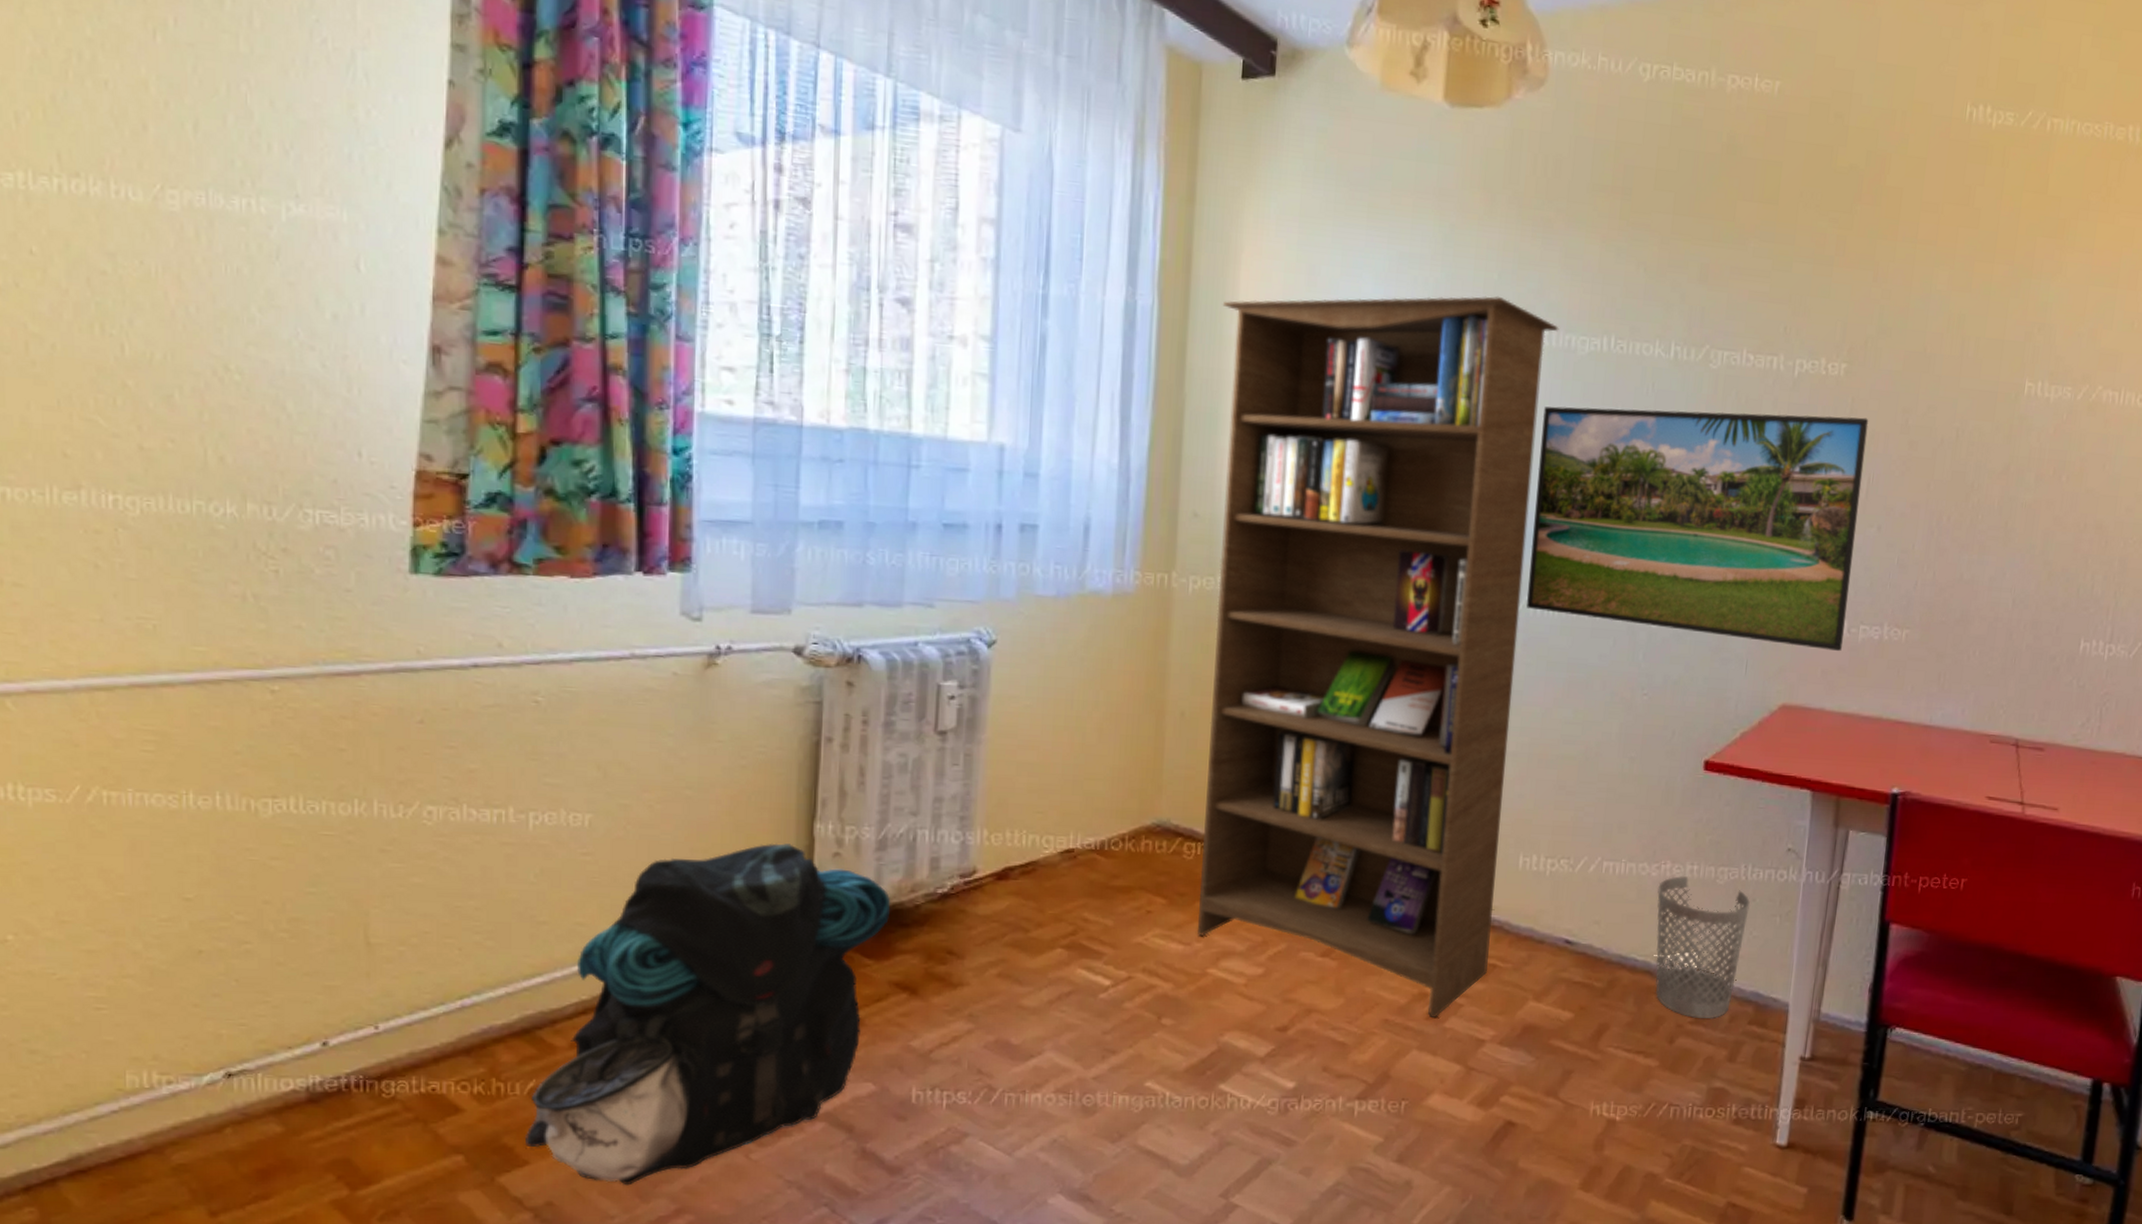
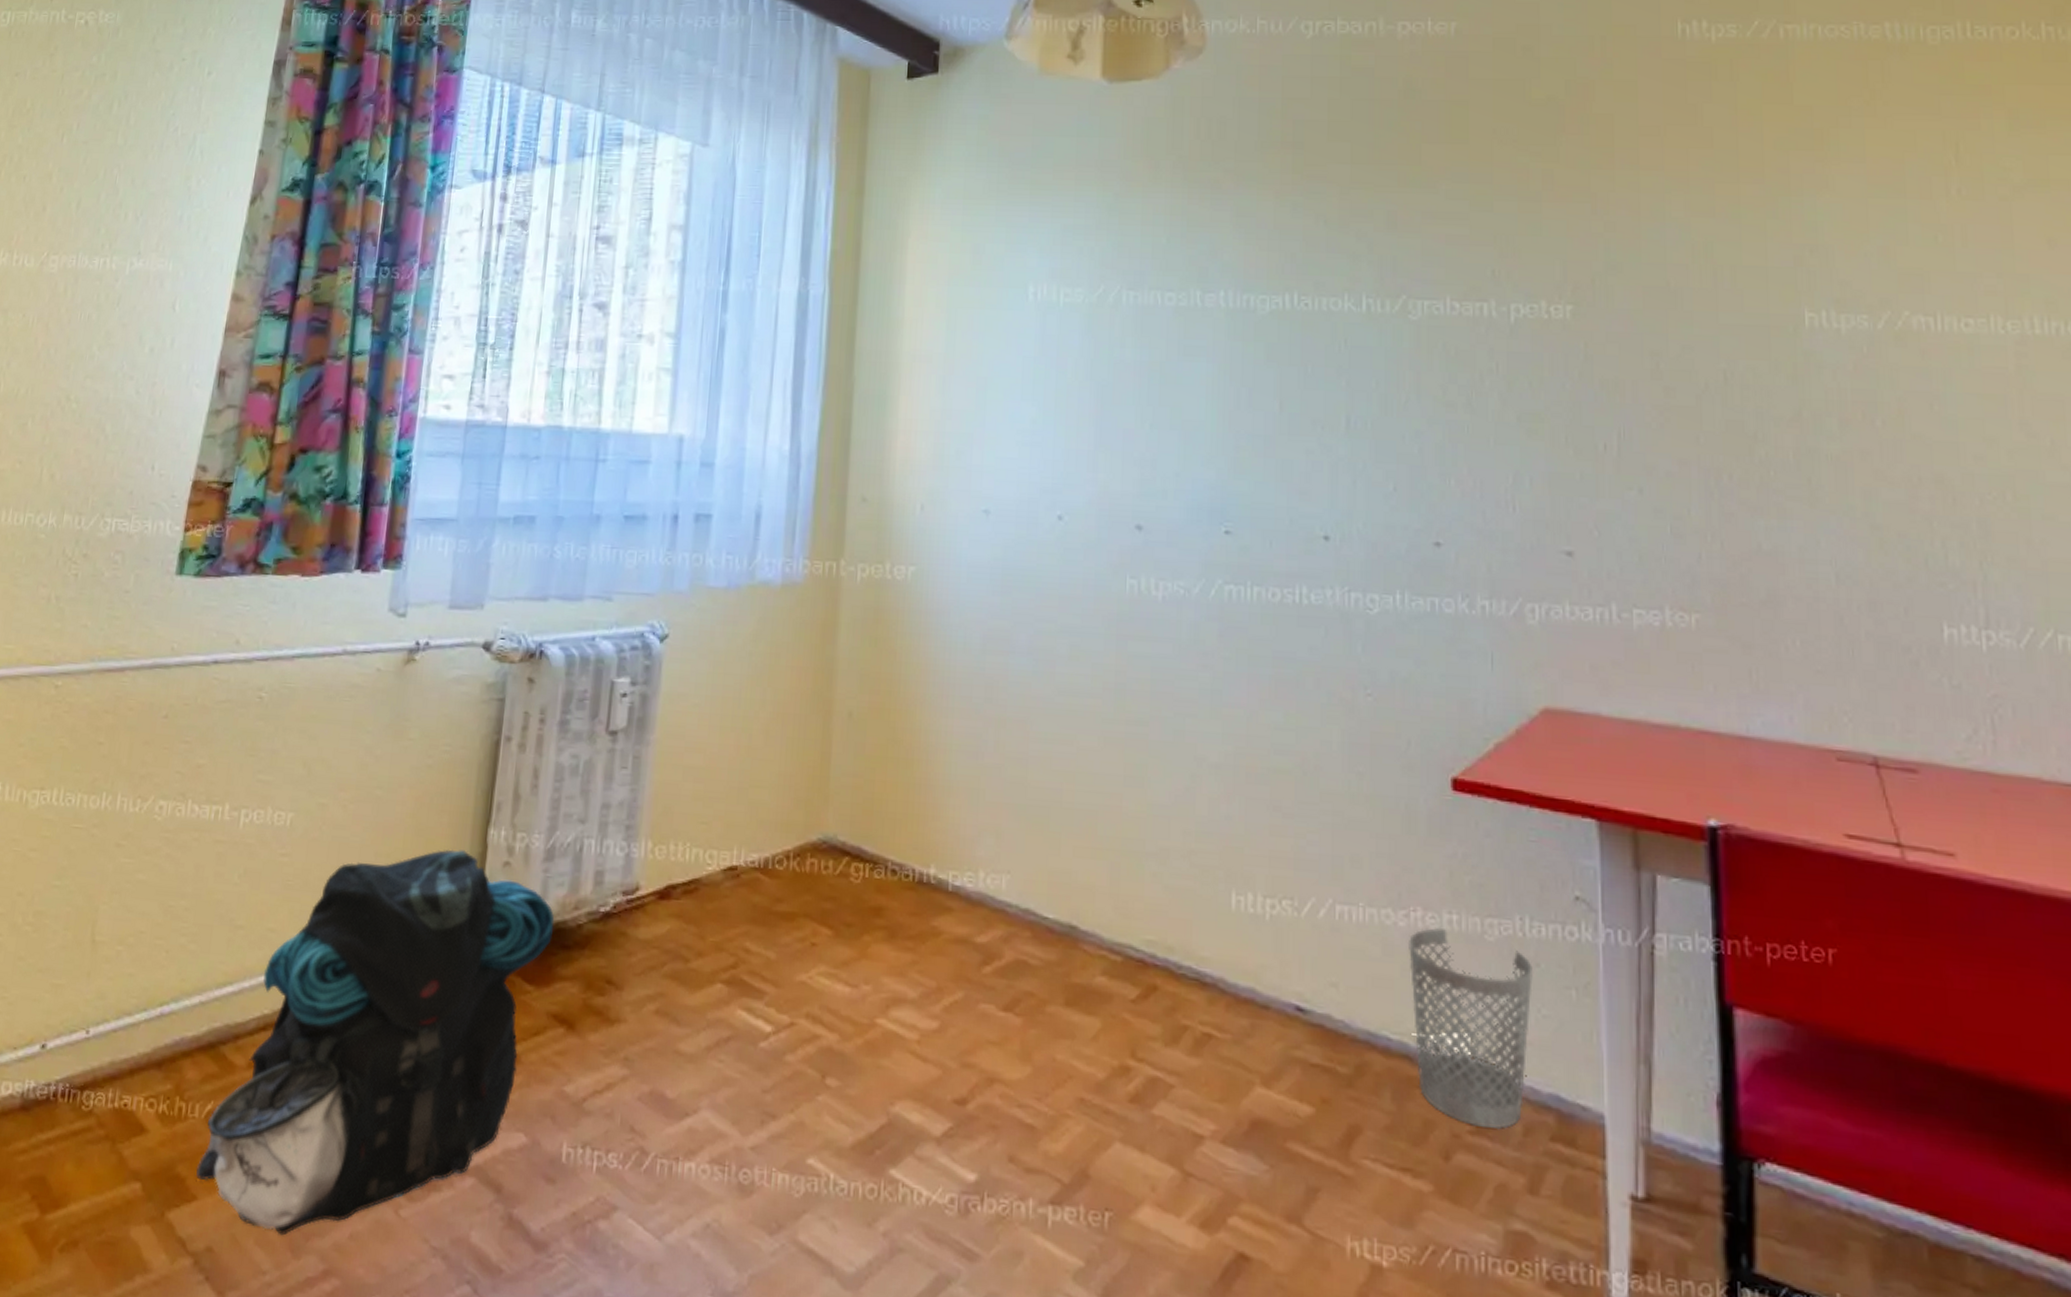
bookcase: present [1198,296,1559,1019] -> none [866,260,1236,1102]
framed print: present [1527,406,1869,652] -> none [1220,363,1613,642]

